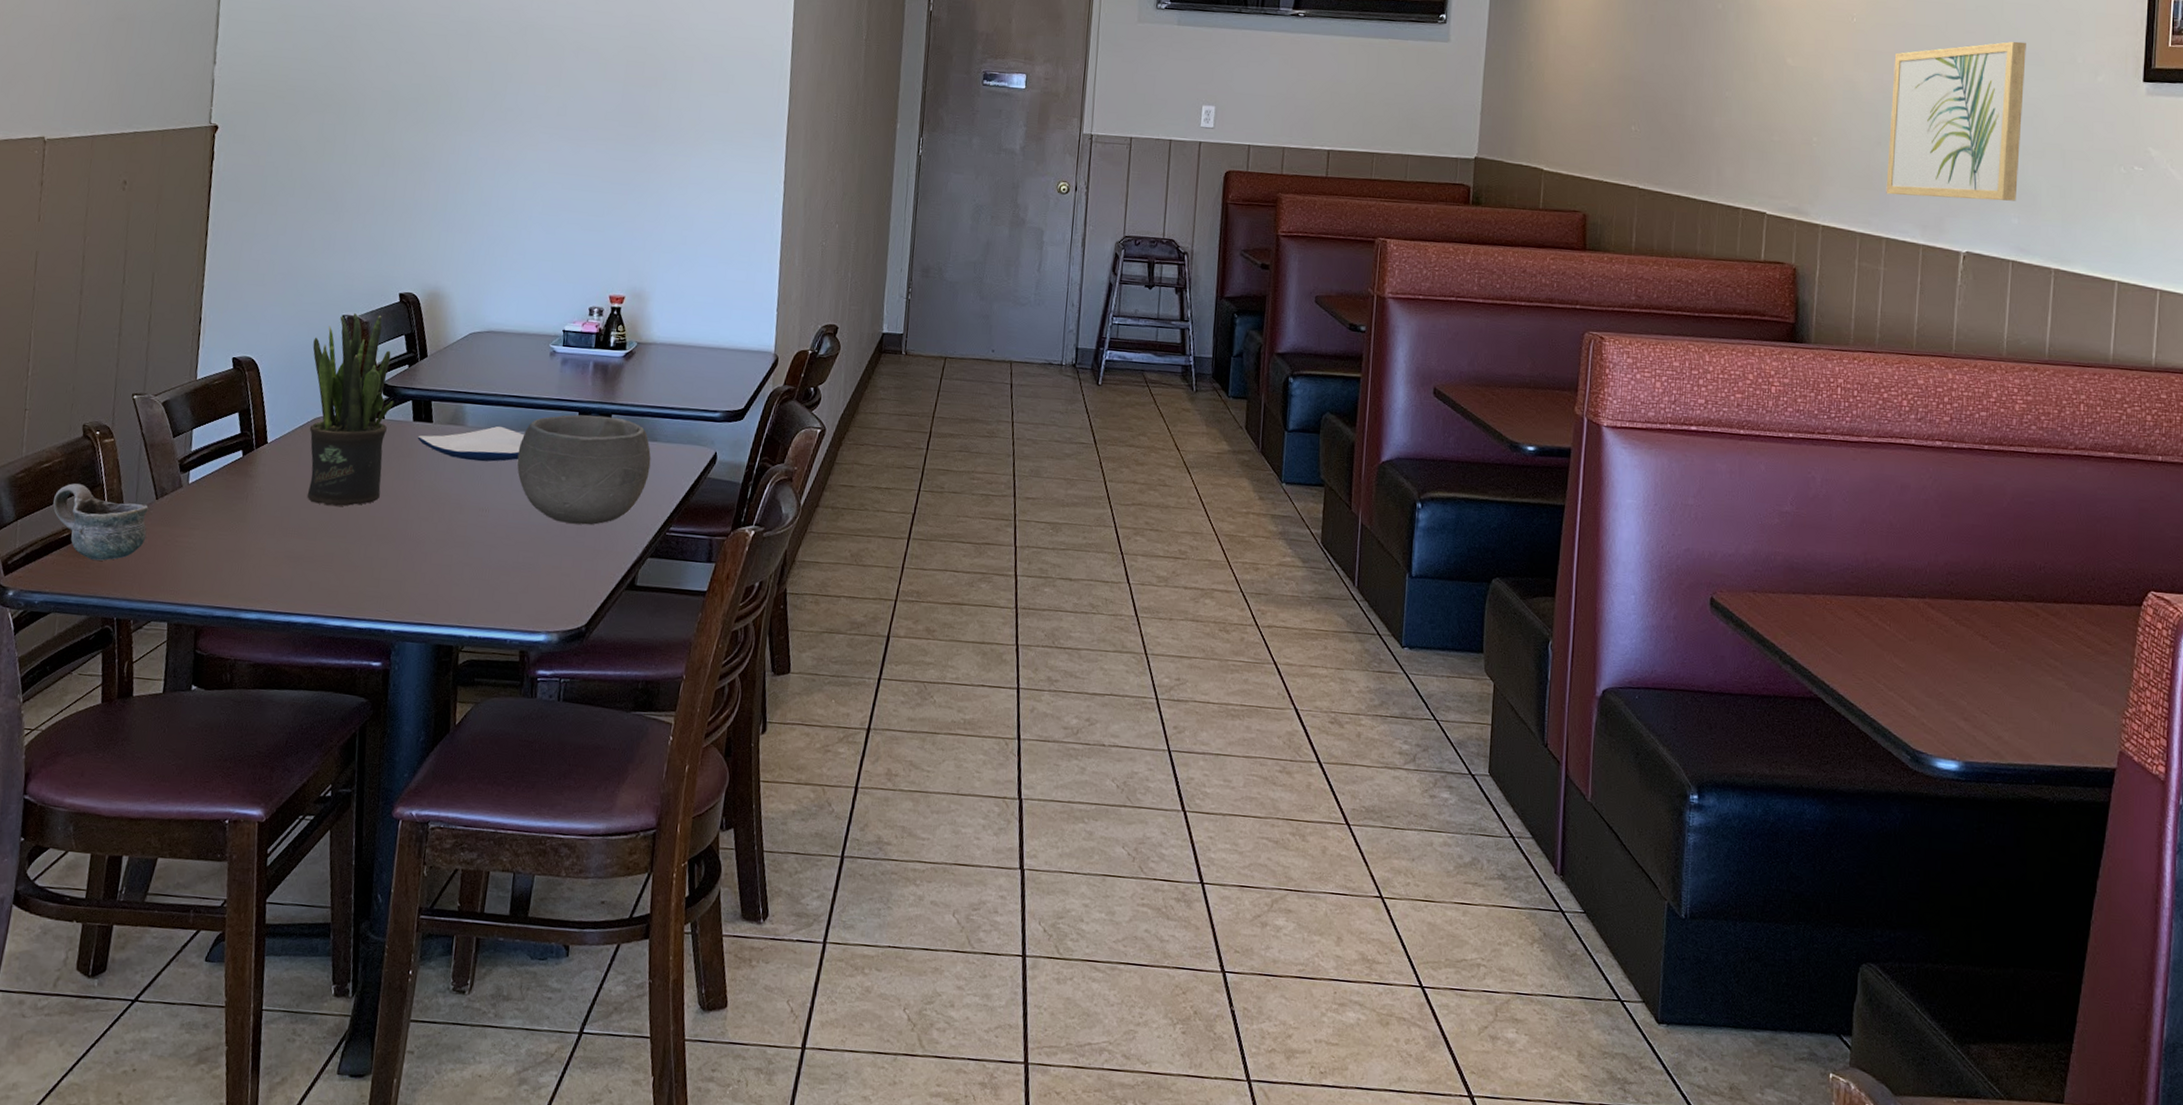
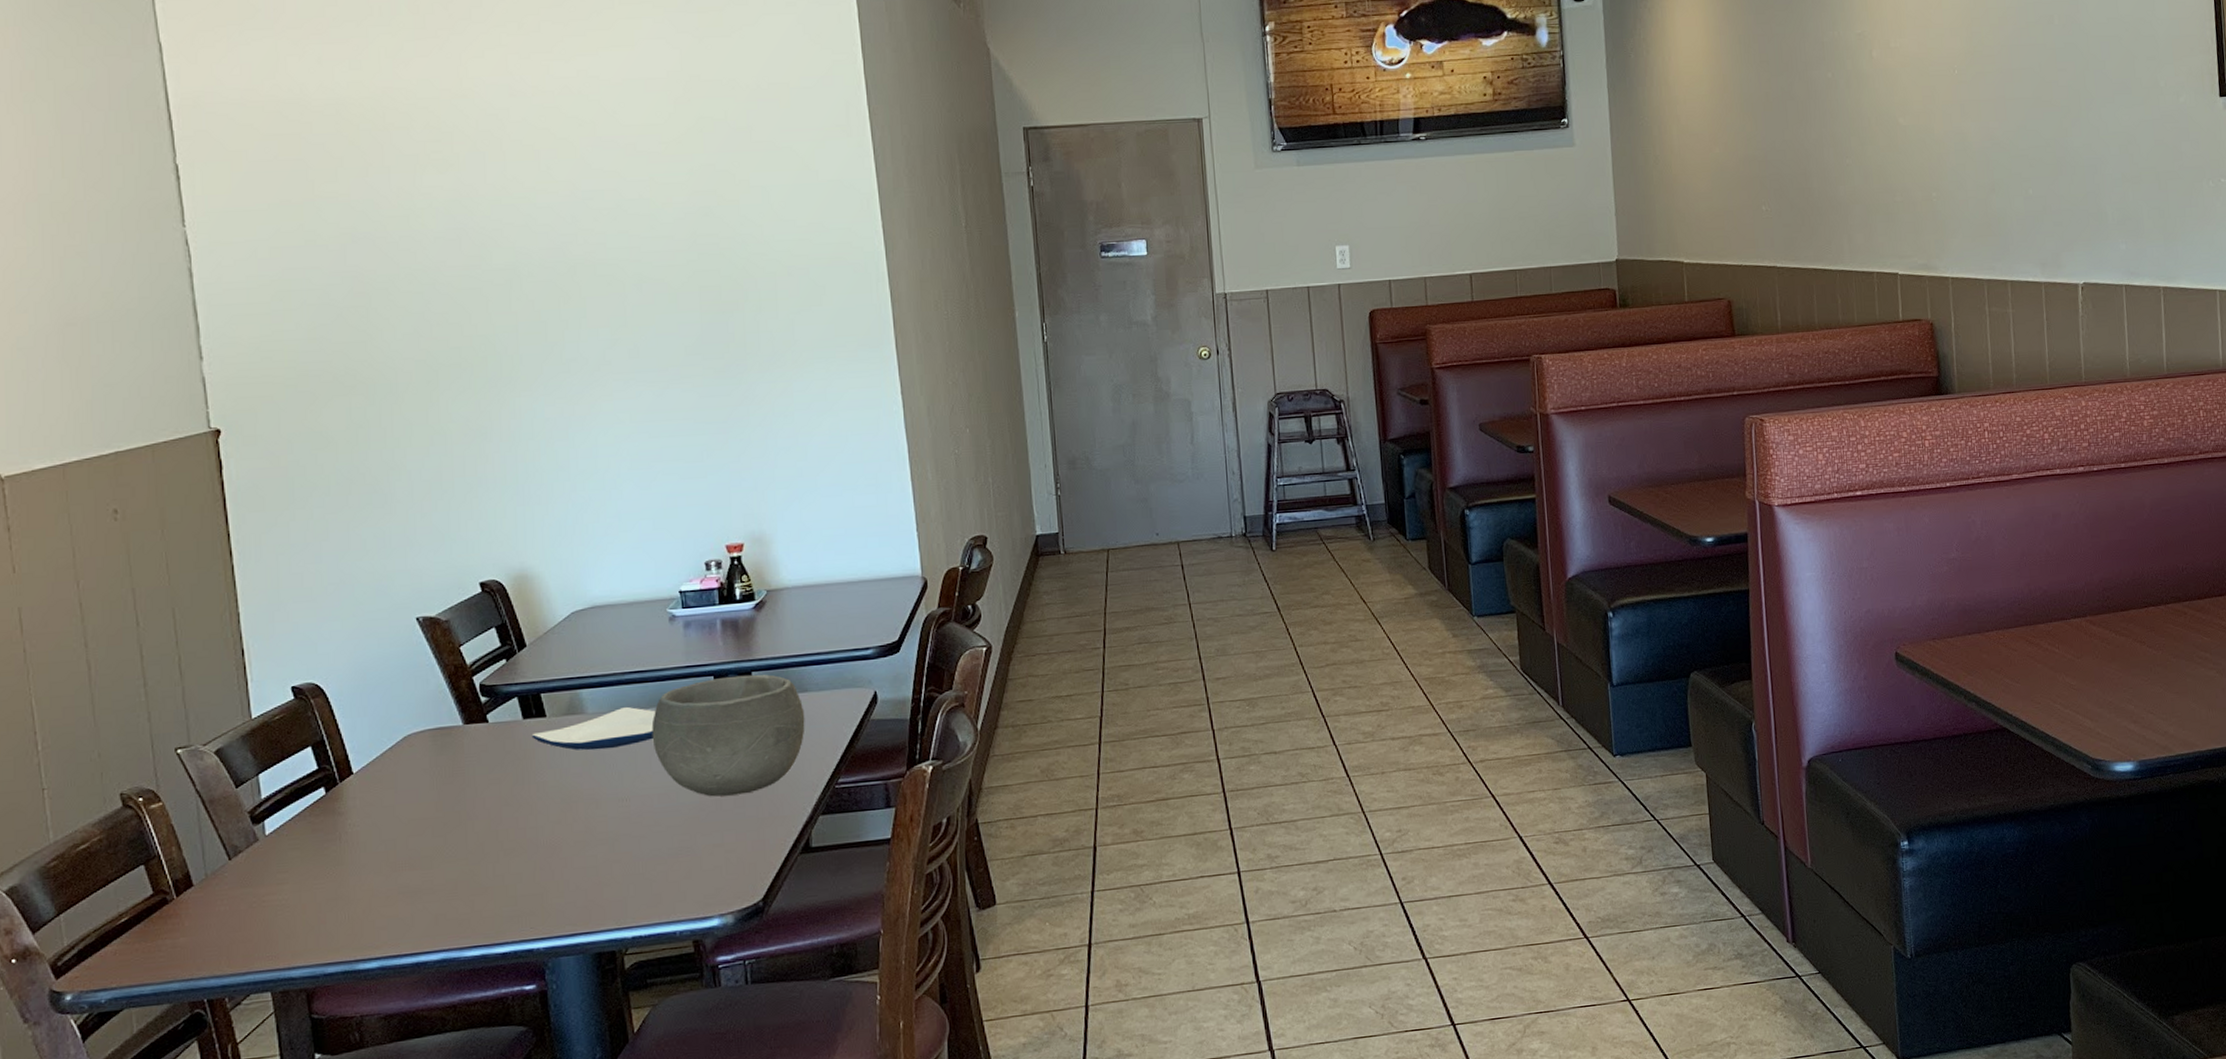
mug: present [53,483,149,561] -> none [101,860,225,941]
potted plant: present [306,313,394,507] -> none [386,611,499,829]
wall art: present [1886,41,2026,201] -> none [1997,73,2122,238]

